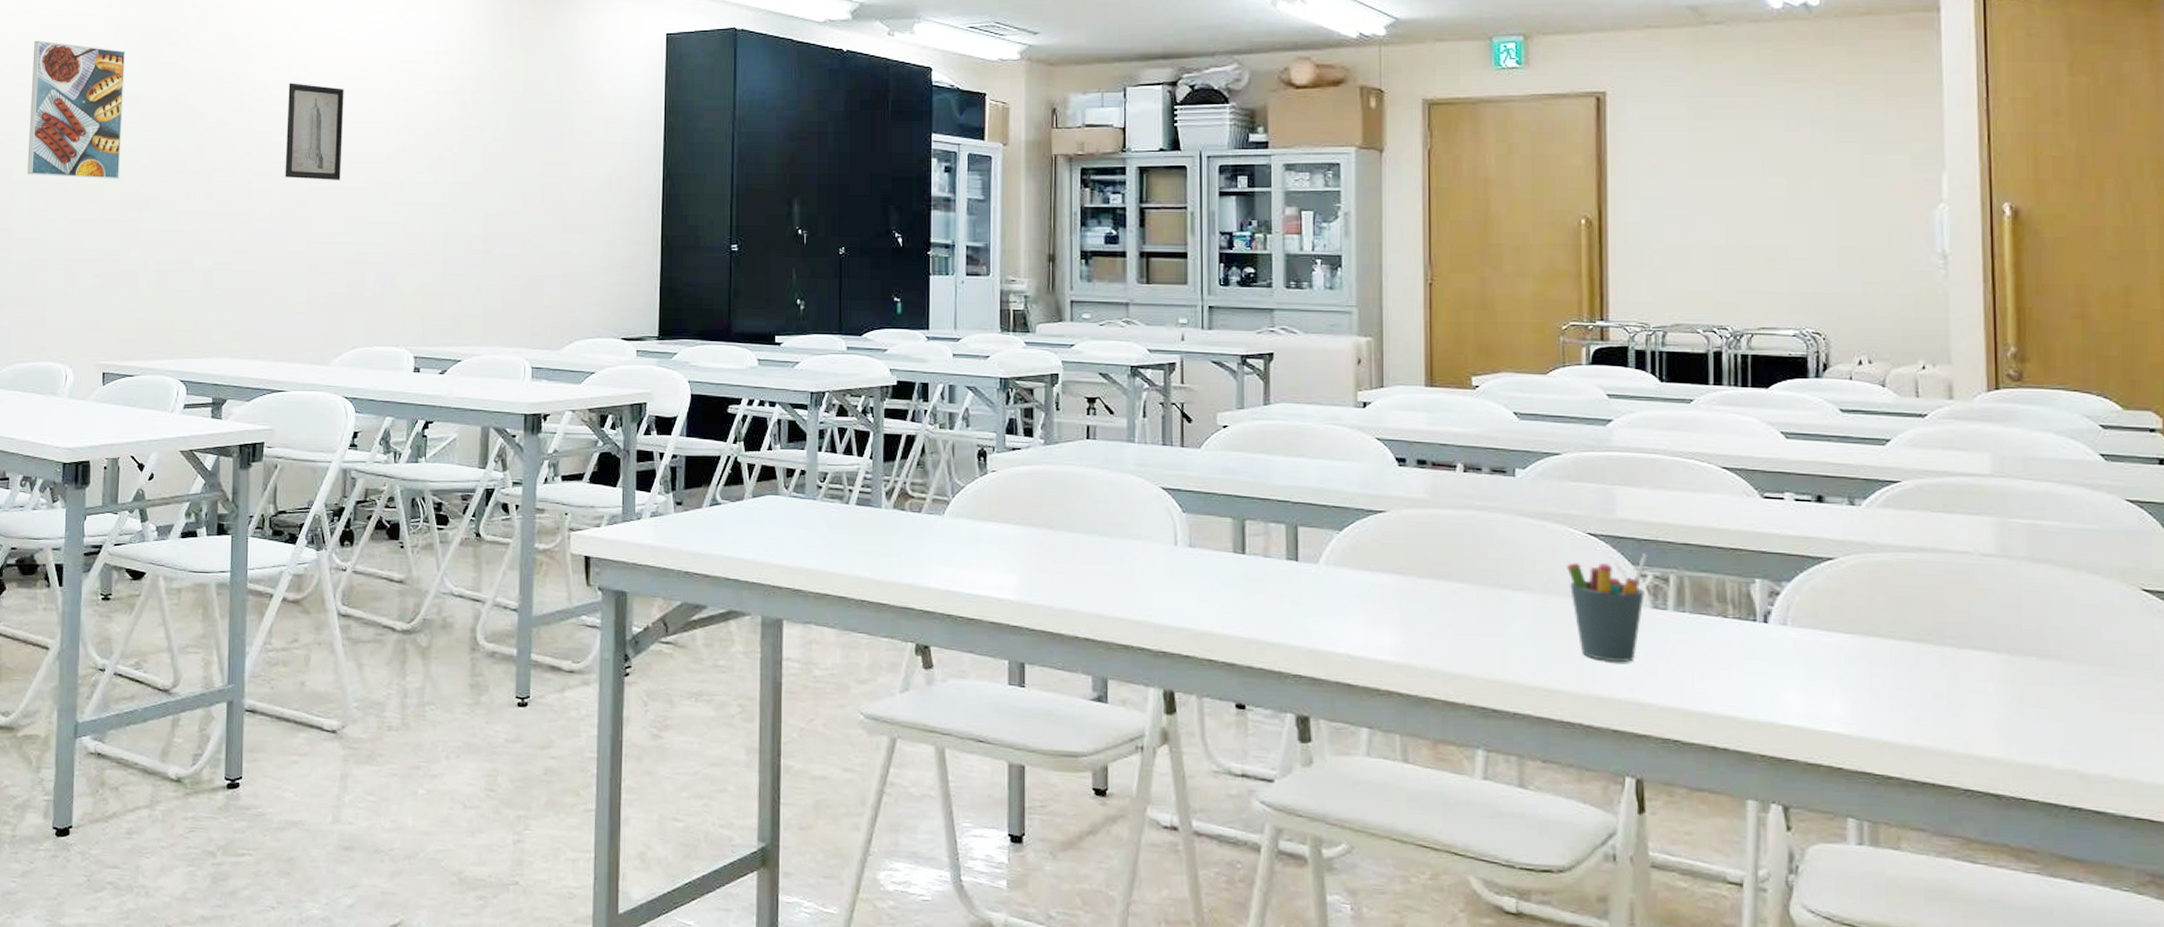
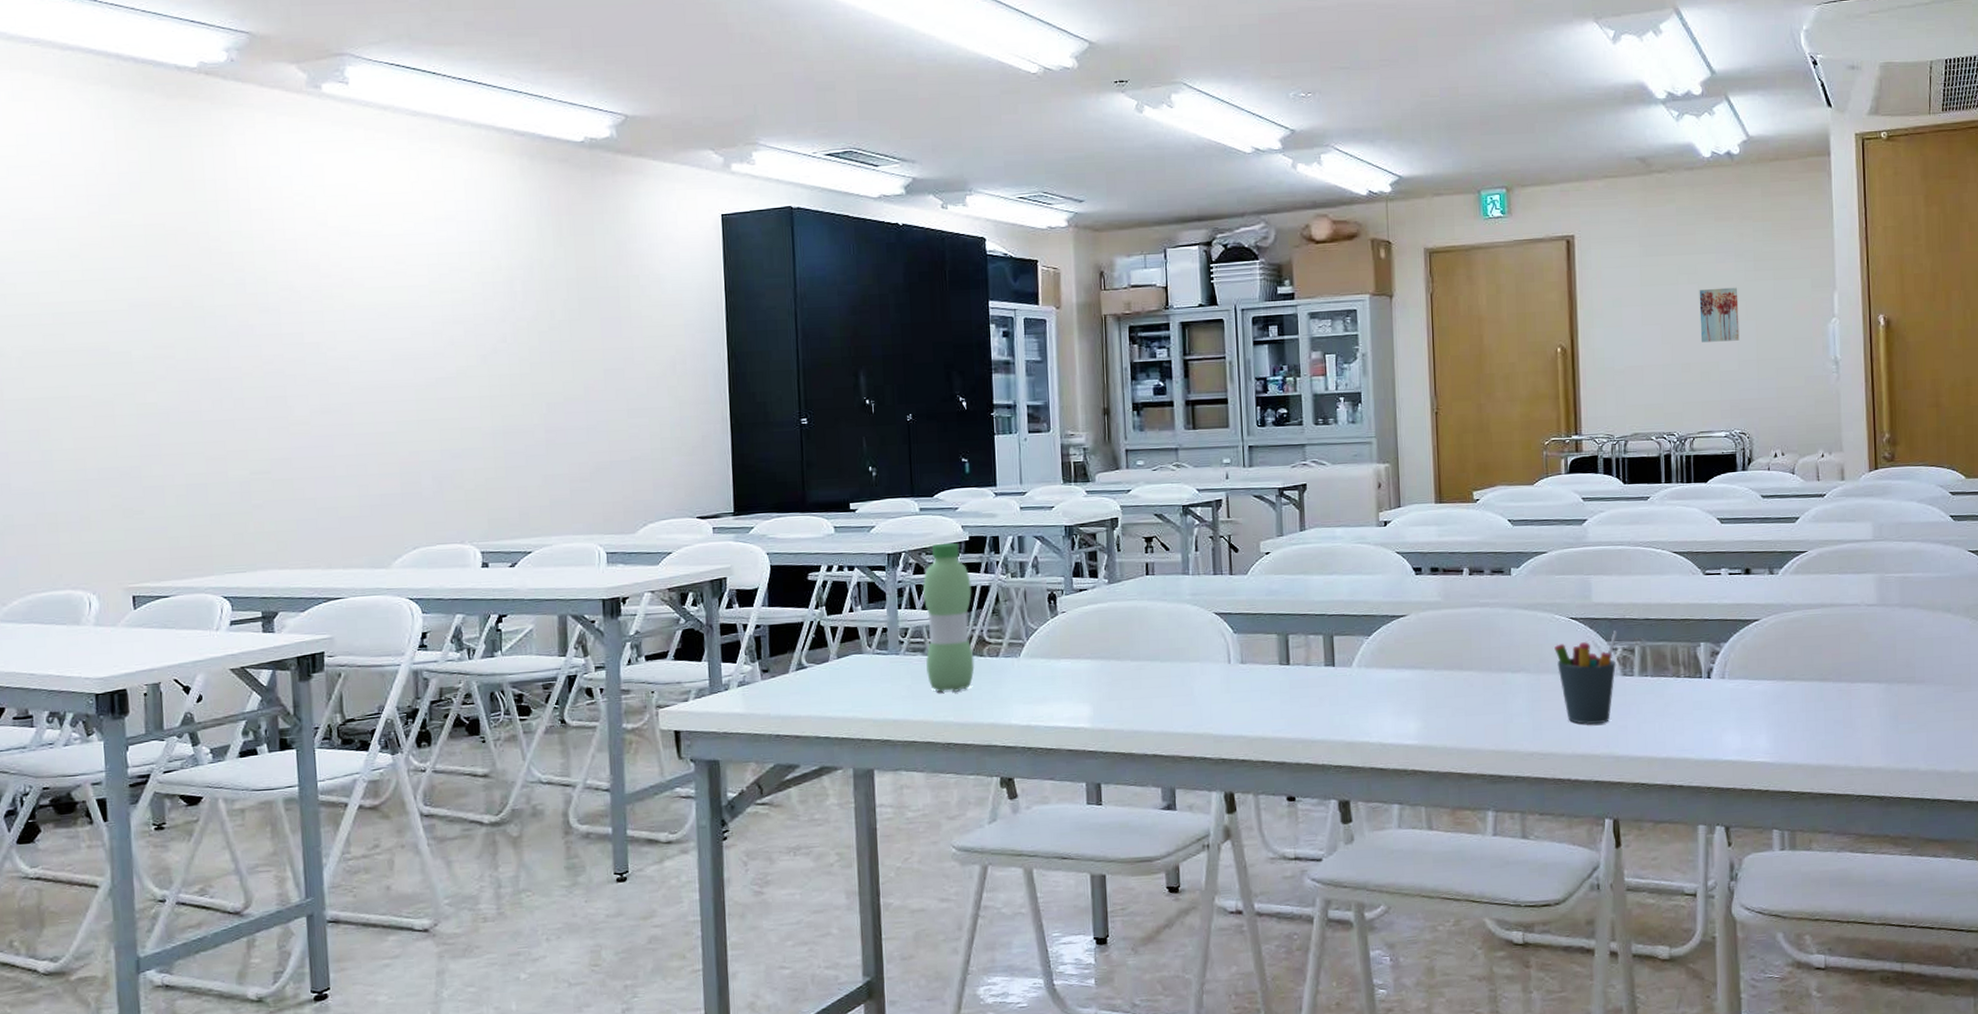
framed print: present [27,40,126,179] -> none [15,247,132,393]
wall art: present [285,83,344,180] -> none [319,280,386,380]
water bottle: none [844,385,896,546] -> present [923,542,975,693]
wall art: none [1763,160,1815,223] -> present [1699,287,1740,343]

